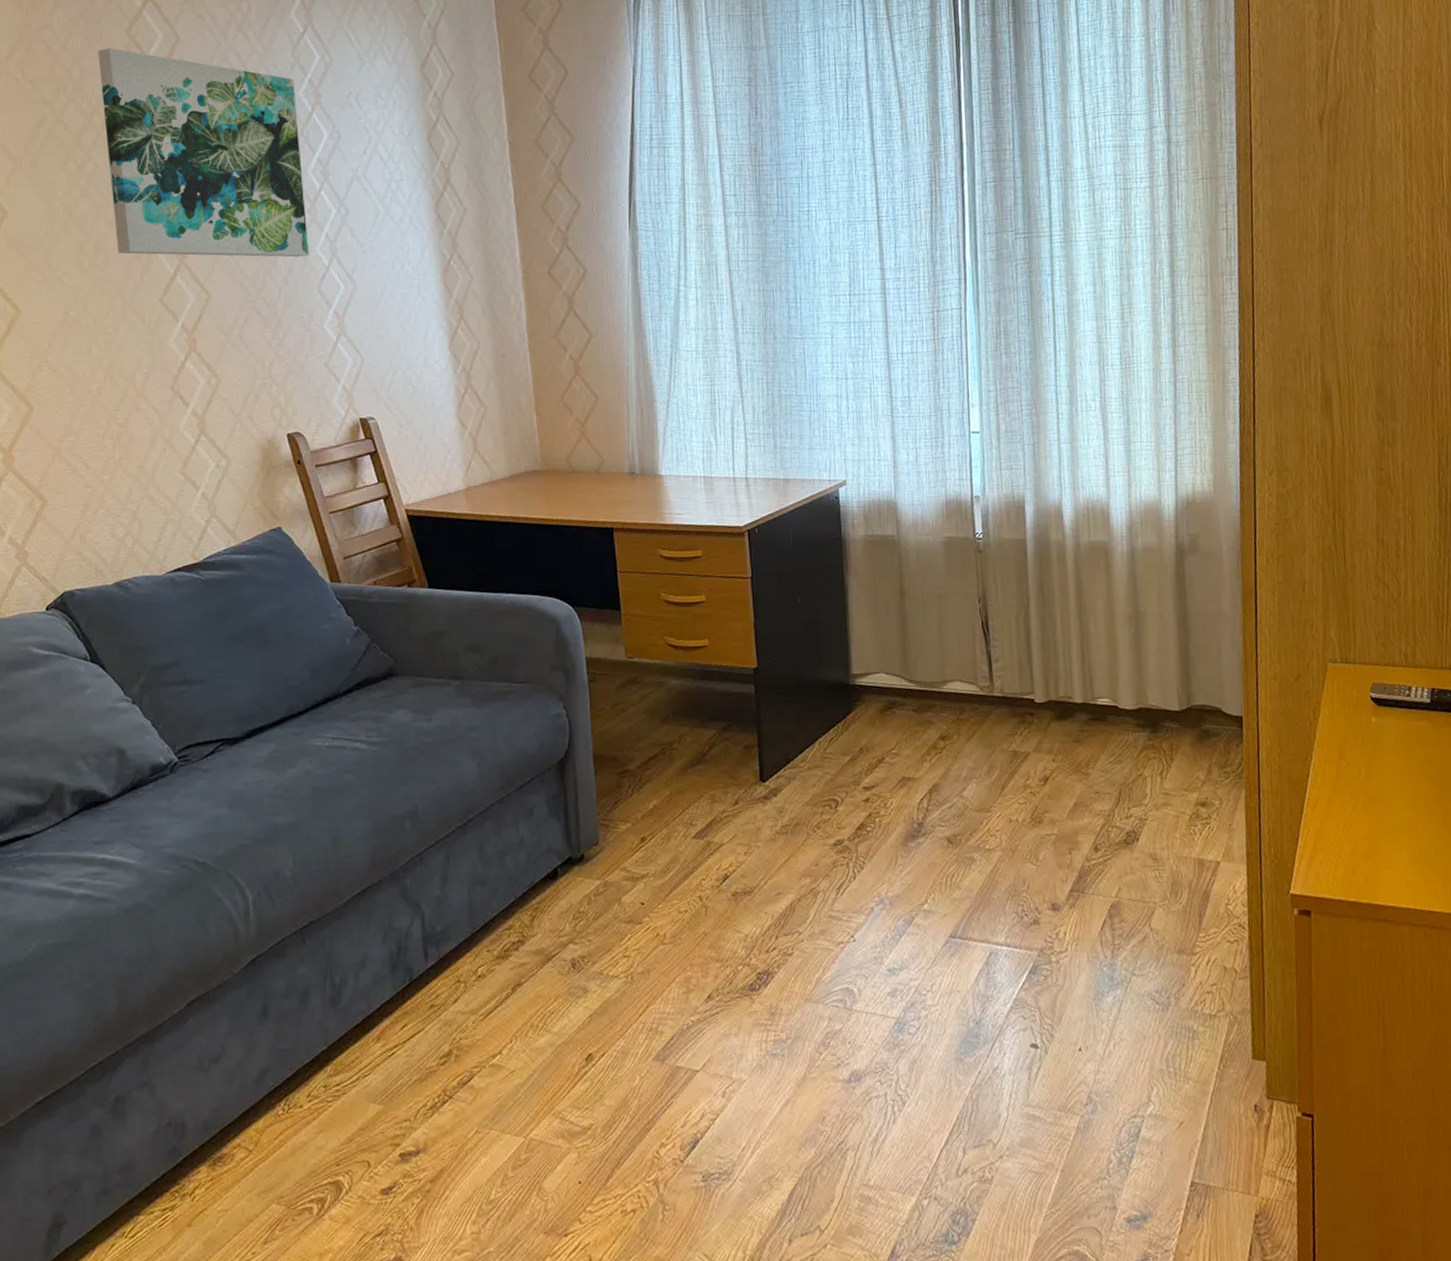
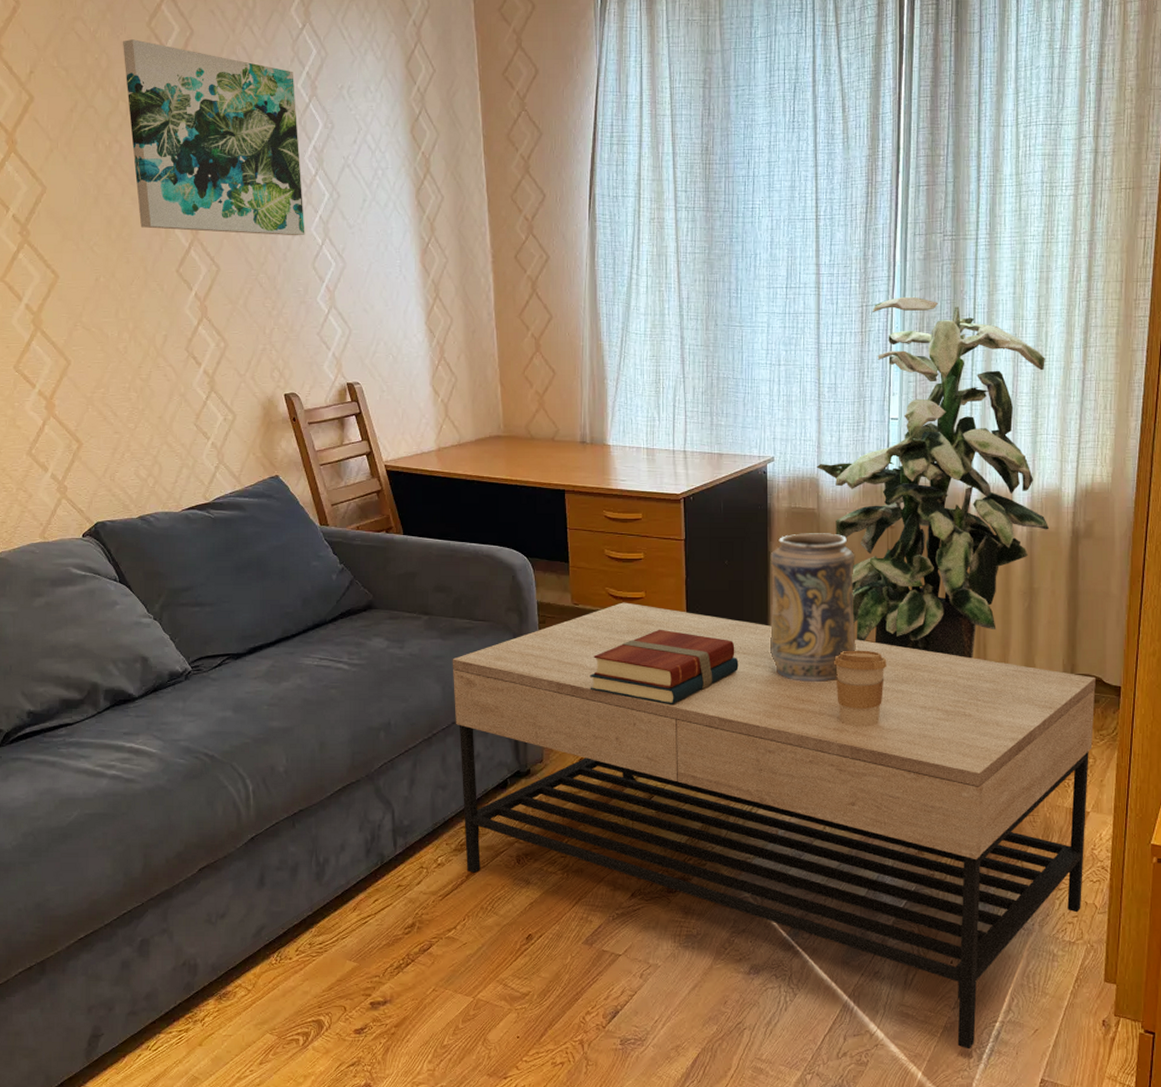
coffee table: none [489,652,1220,1153] -> present [452,602,1096,1050]
books: none [649,680,819,768] -> present [590,629,739,704]
decorative vase: none [847,562,949,733] -> present [769,533,856,683]
indoor plant: none [893,299,1152,695] -> present [816,296,1050,659]
coffee cup: none [925,691,985,781] -> present [834,650,887,727]

